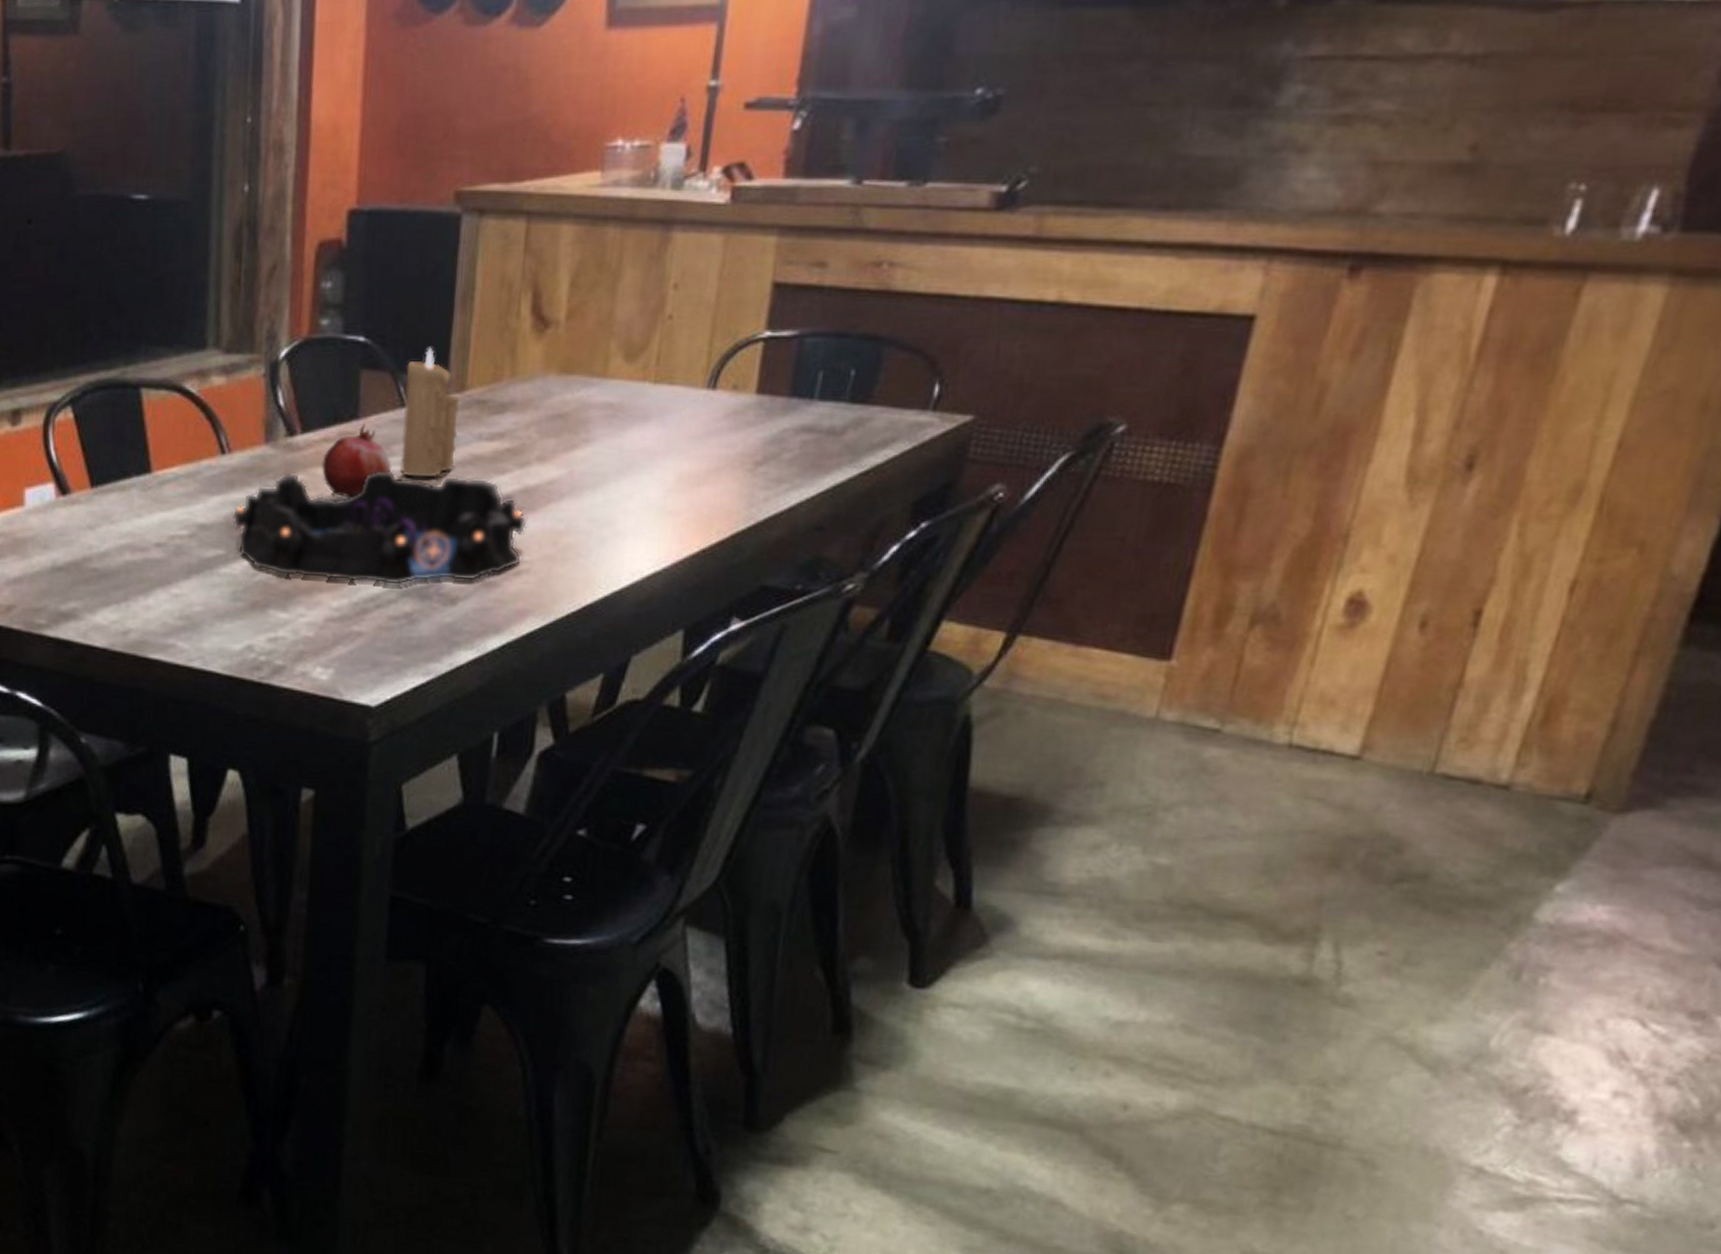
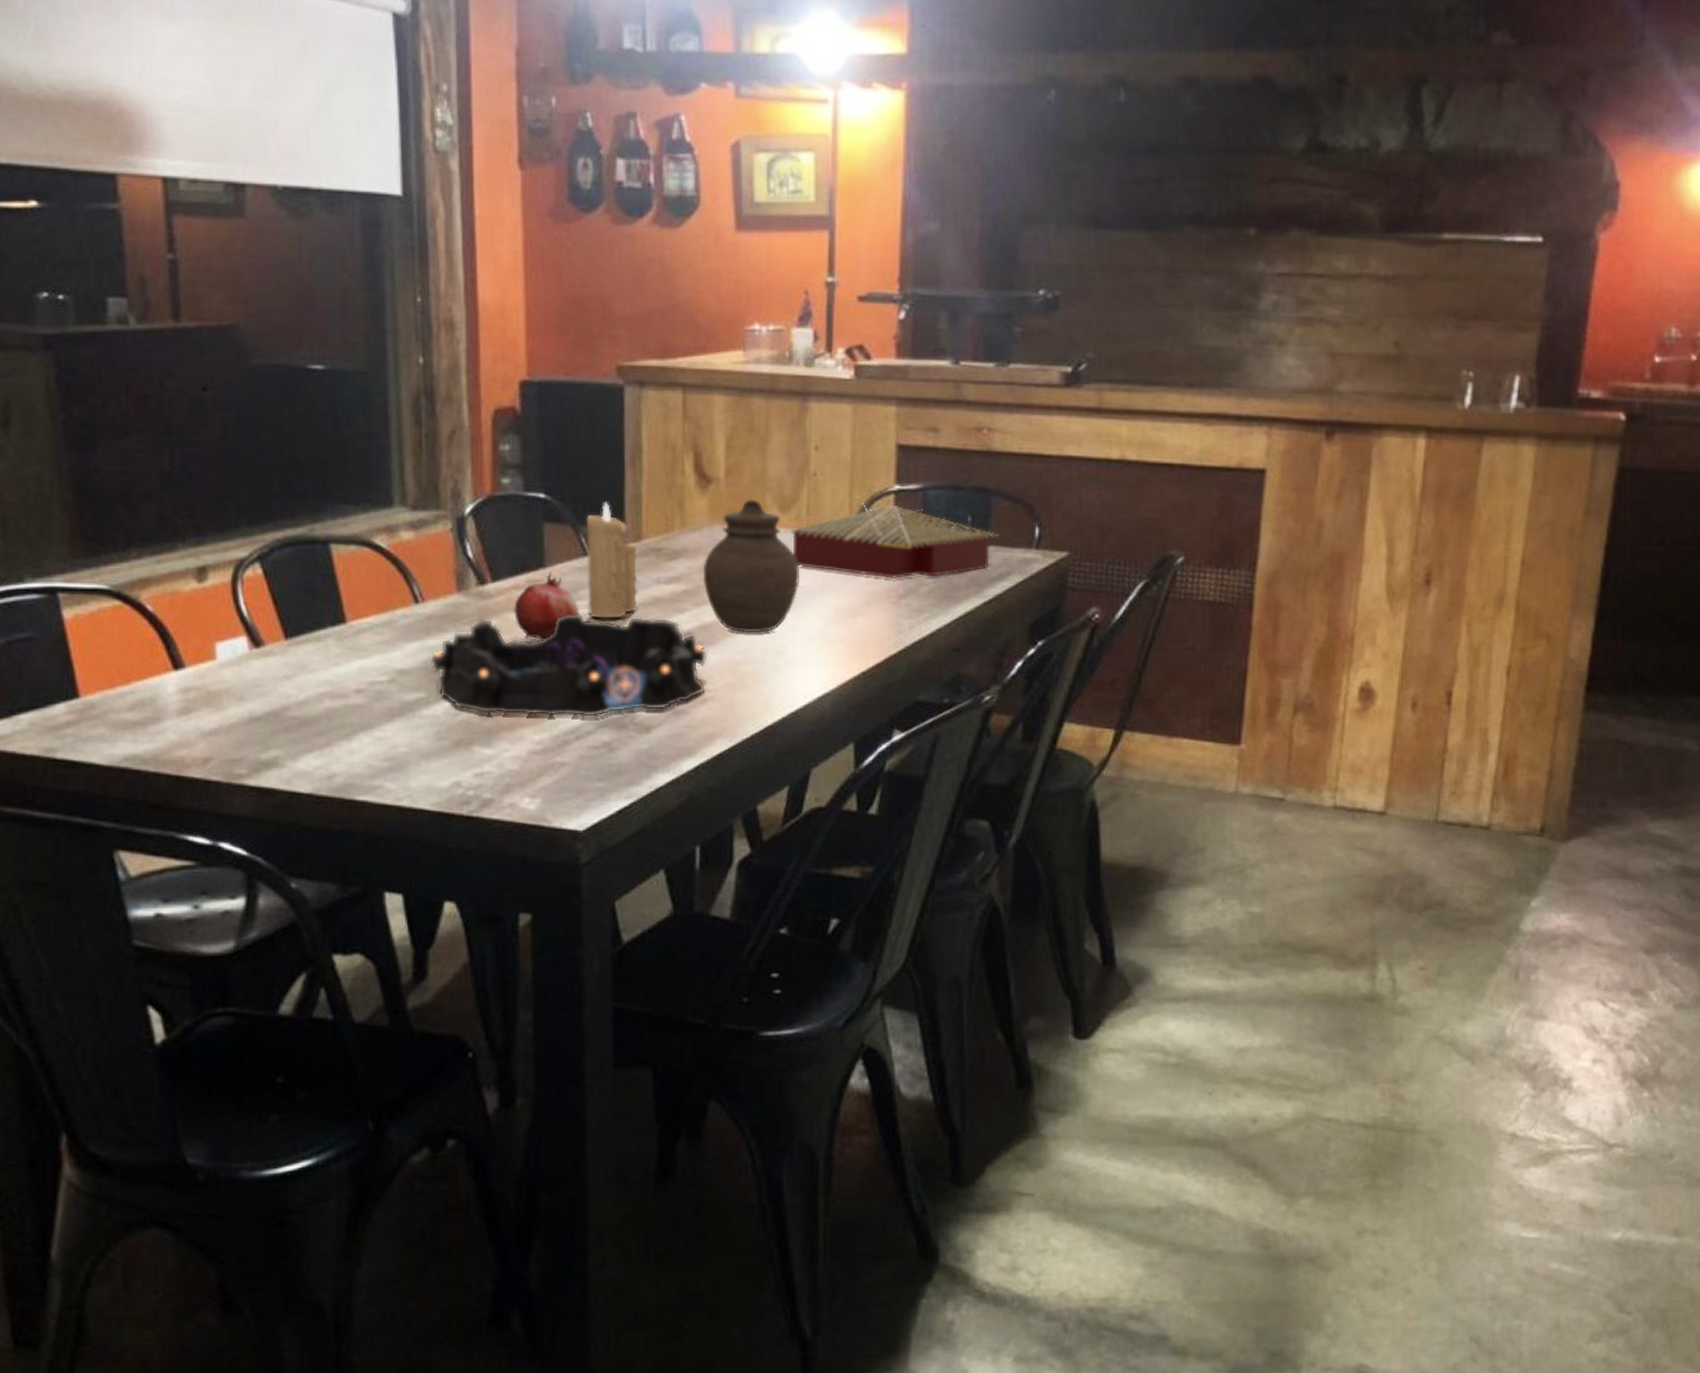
jar: none [529,346,641,500] -> present [702,499,799,633]
plant: none [626,352,888,442] -> present [783,503,1000,578]

